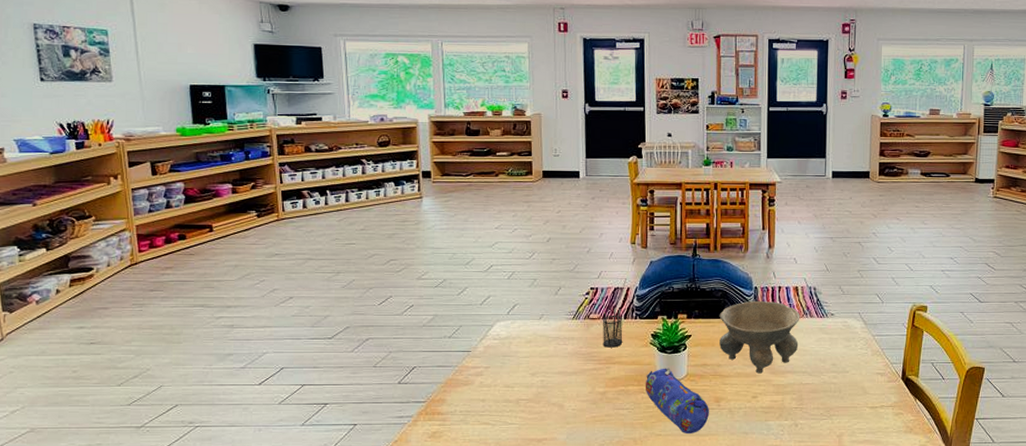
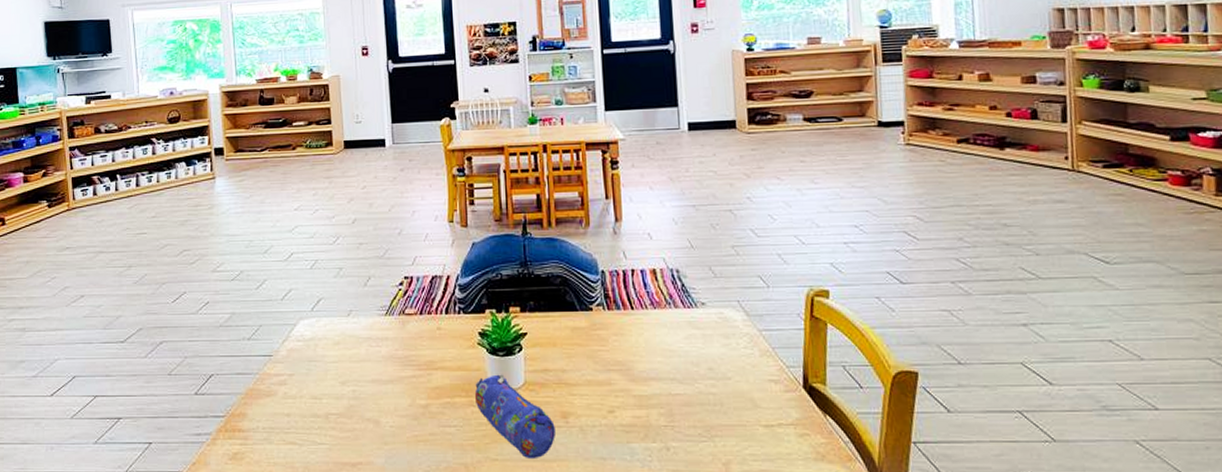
pencil holder: present [602,309,623,348] -> none [419,302,445,350]
bowl: present [719,300,800,374] -> none [559,287,663,381]

